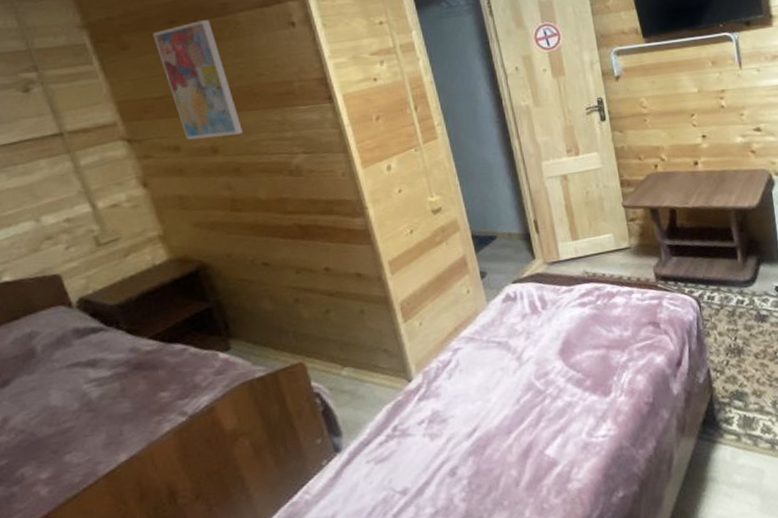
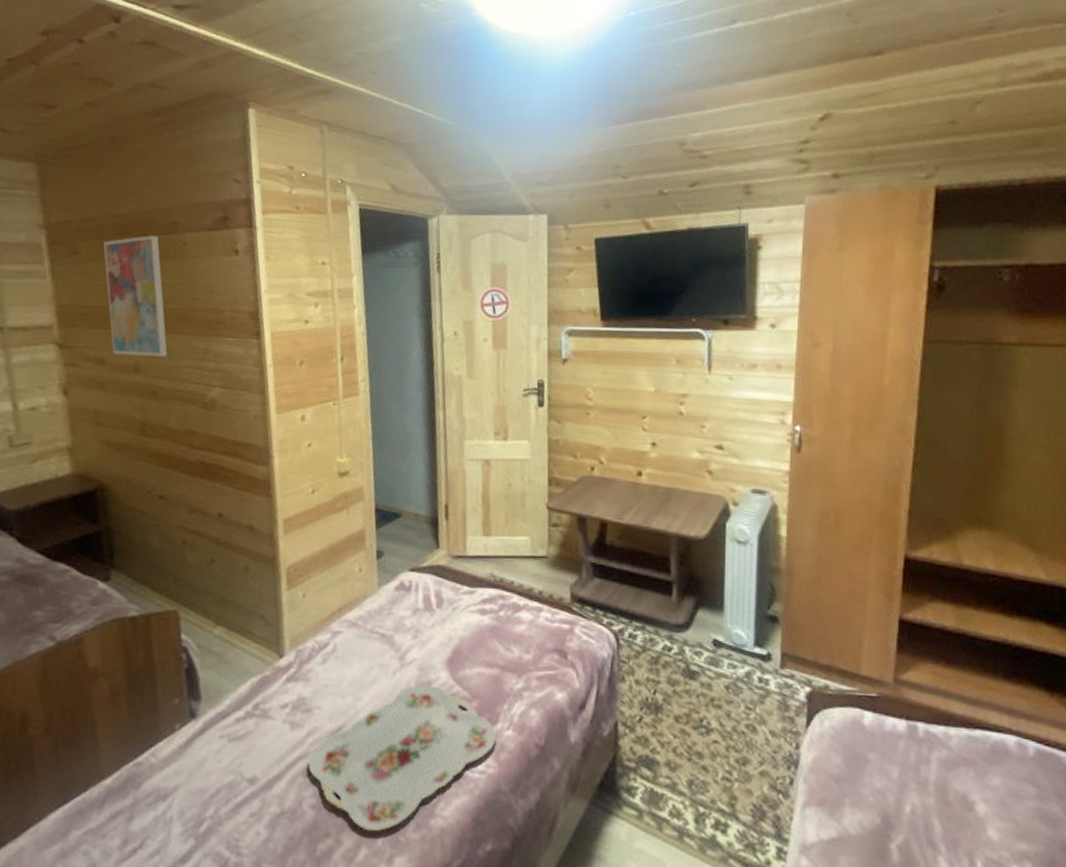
serving tray: none [451,374,612,508] -> present [307,684,497,832]

